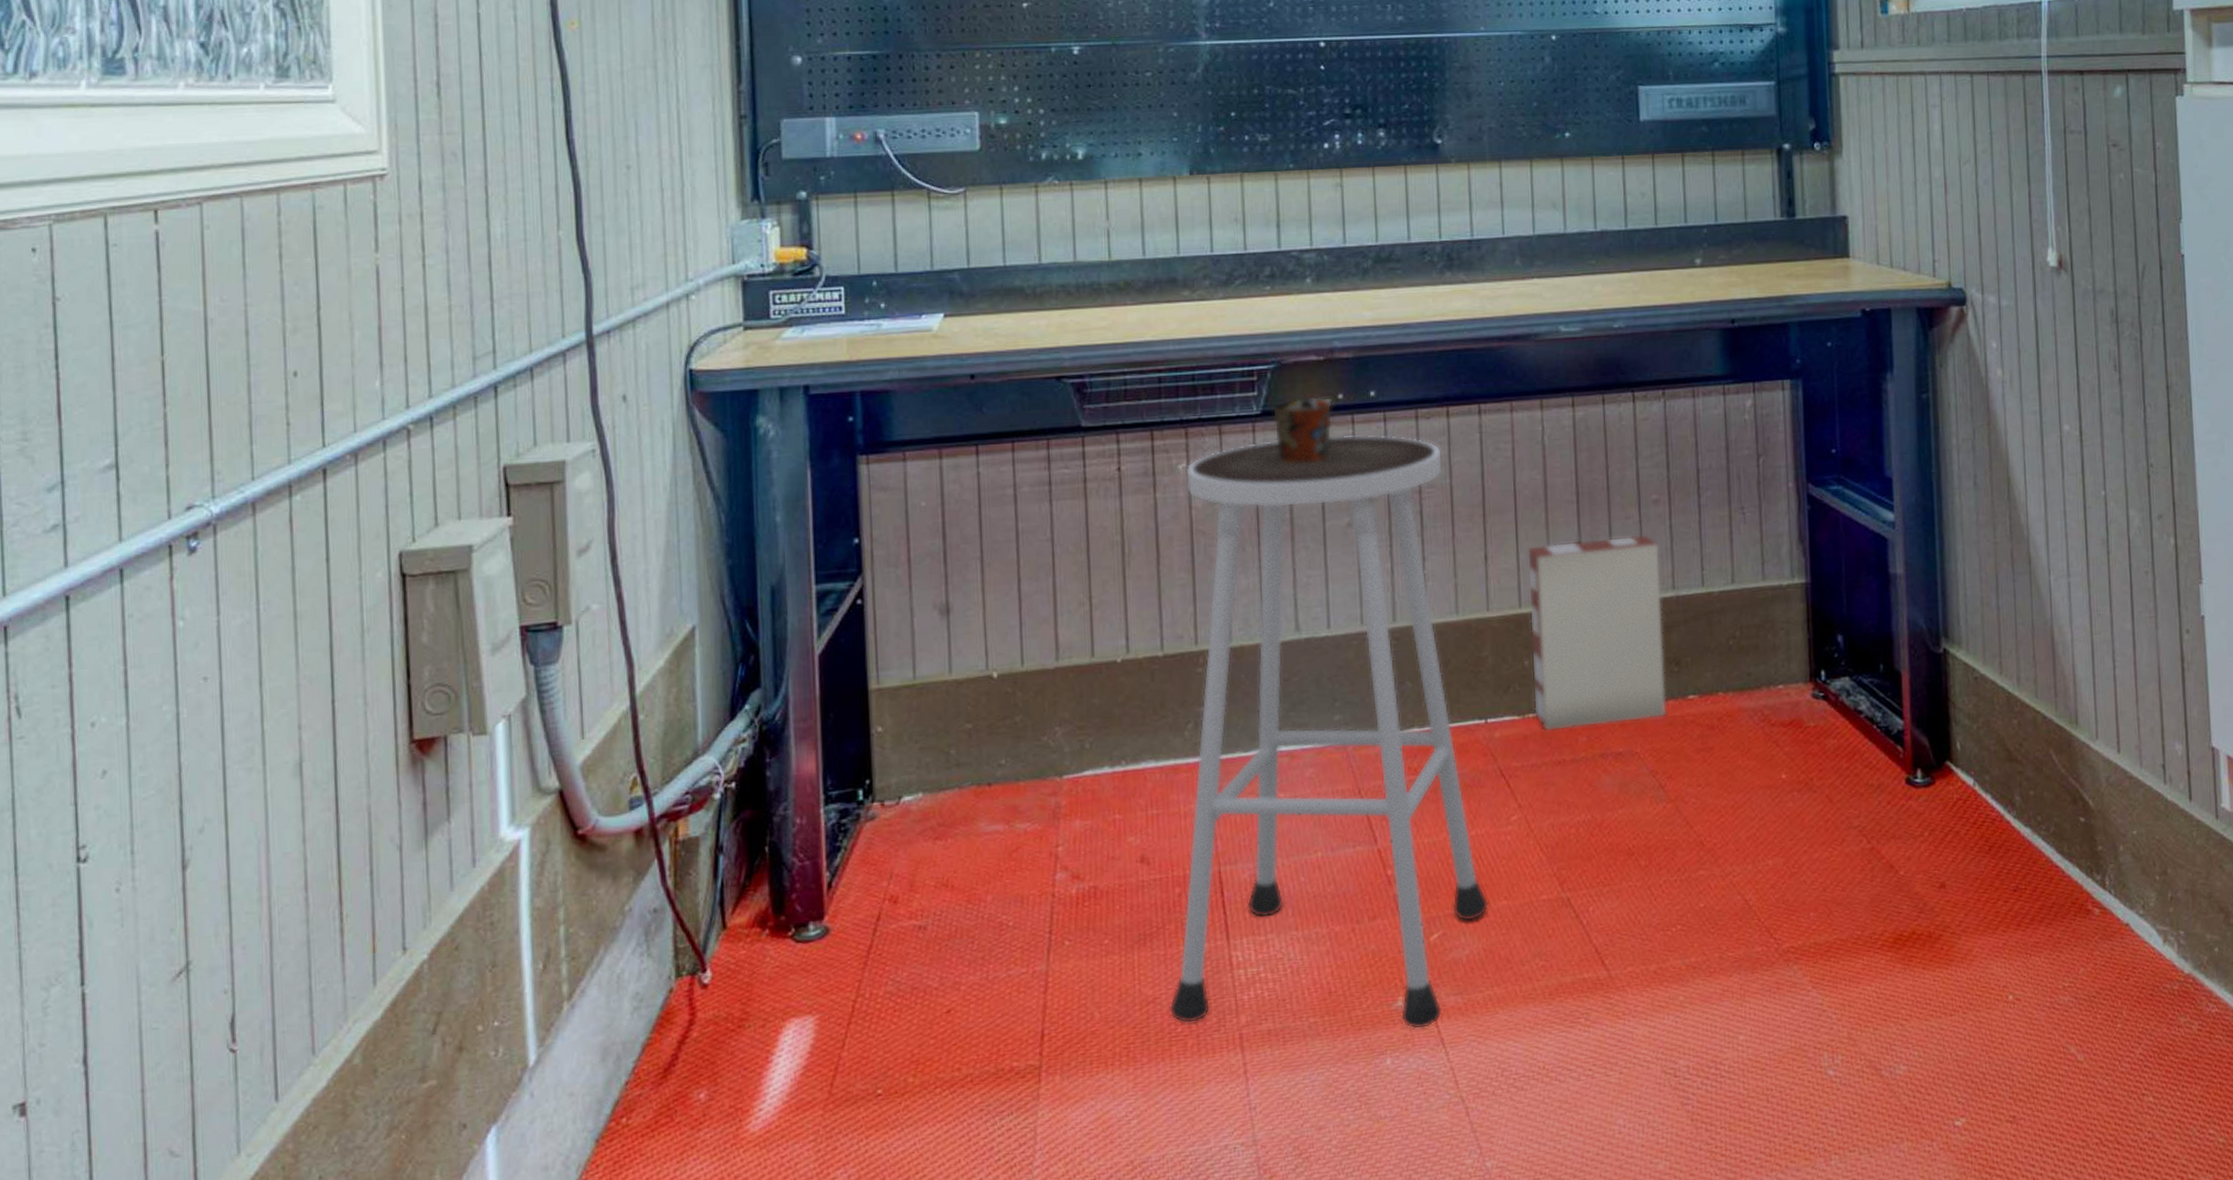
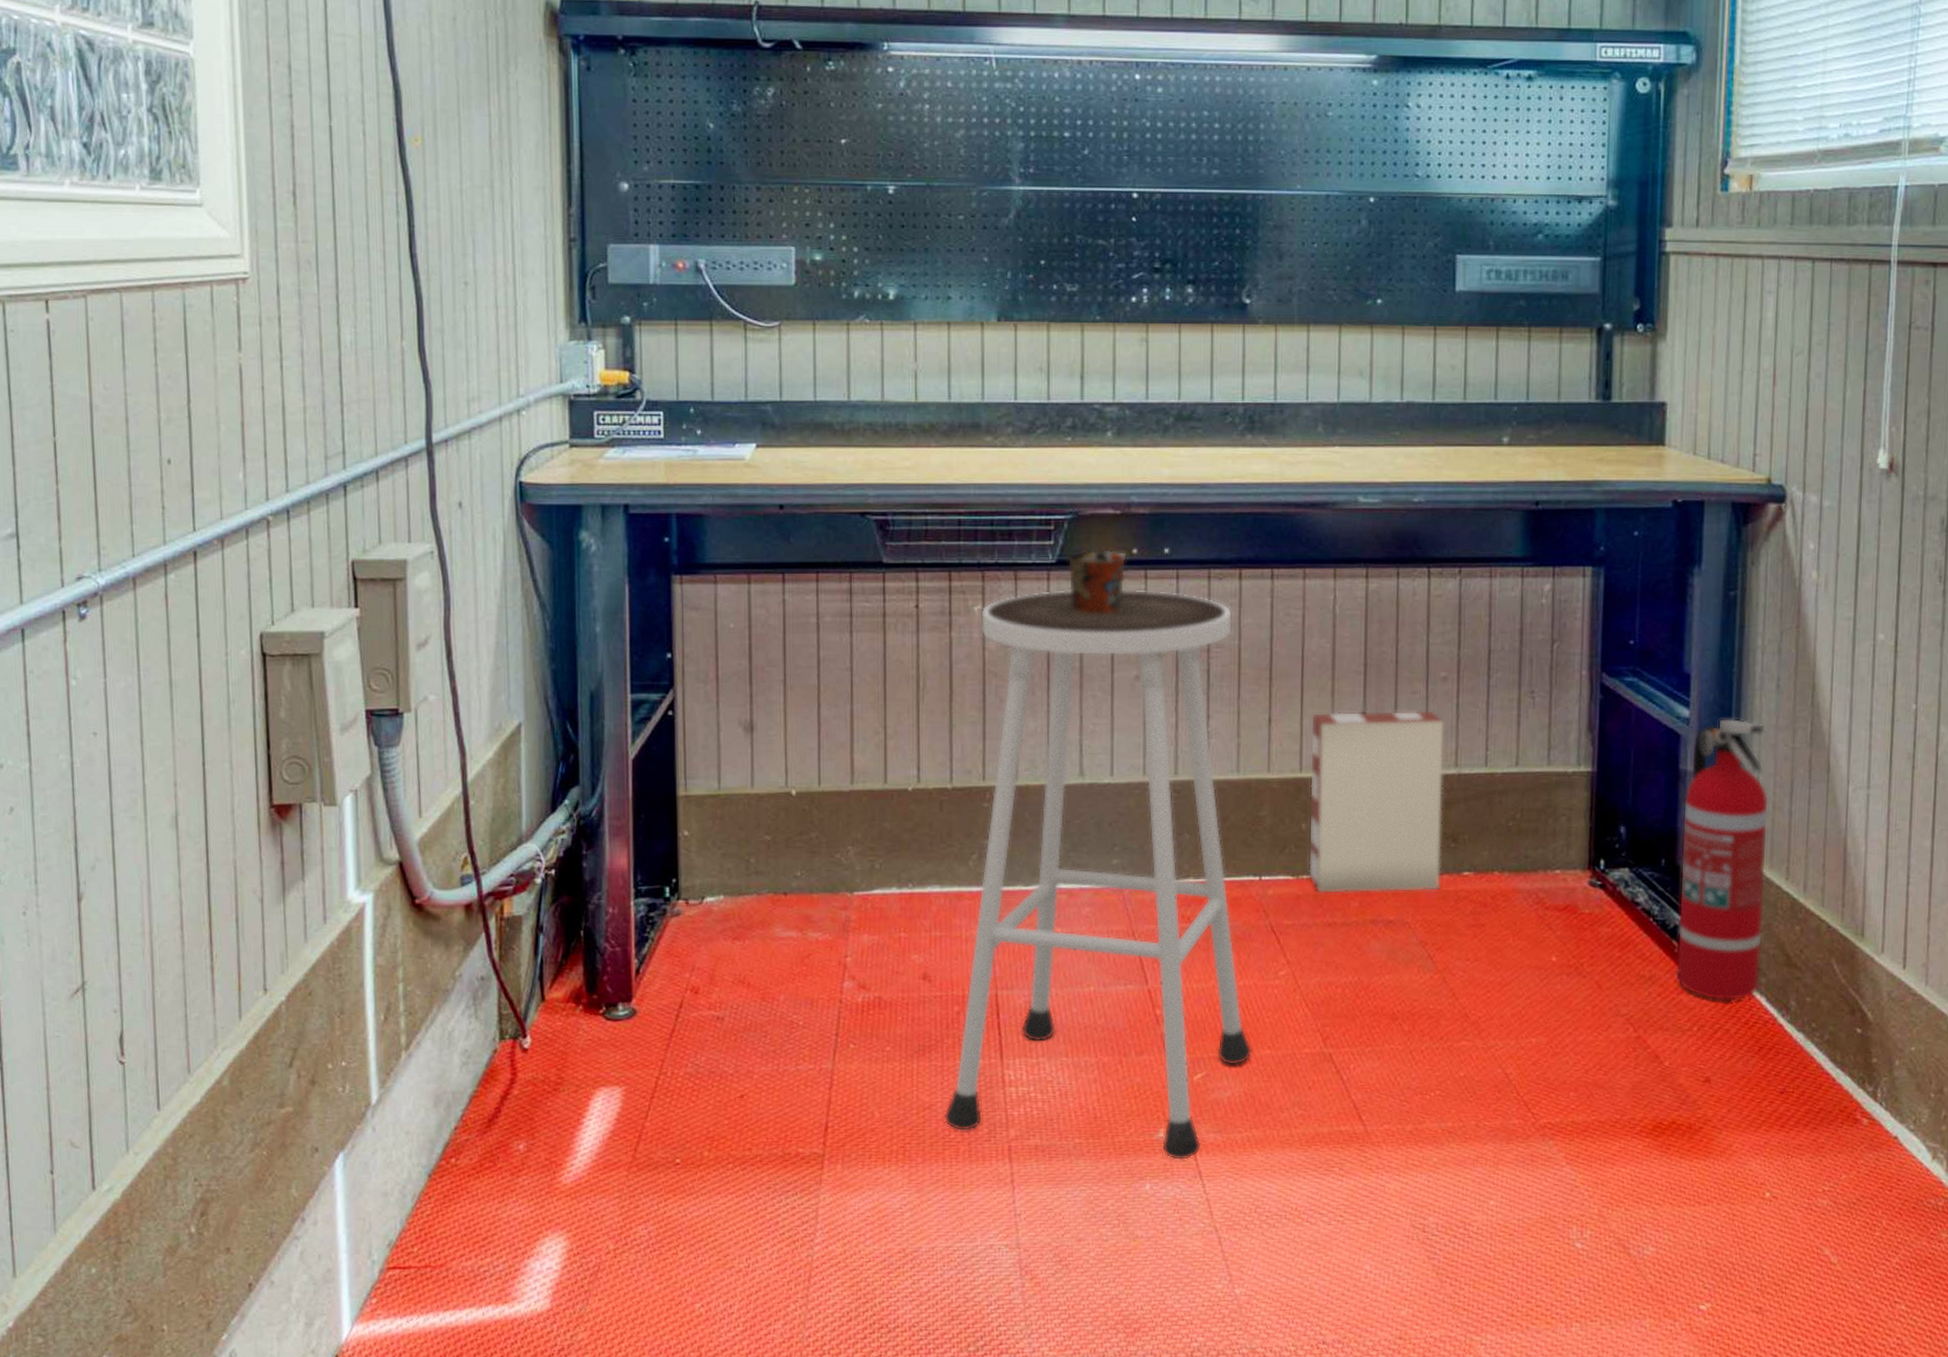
fire extinguisher: none [1896,518,1984,803] -> present [1676,718,1769,1001]

